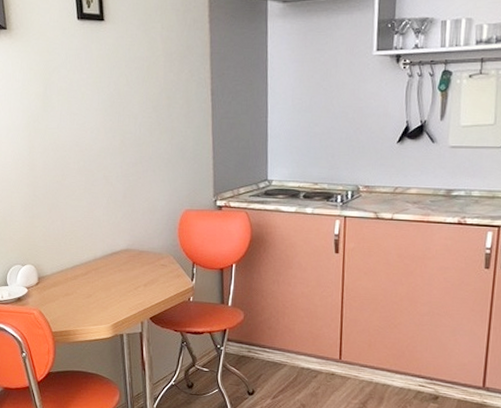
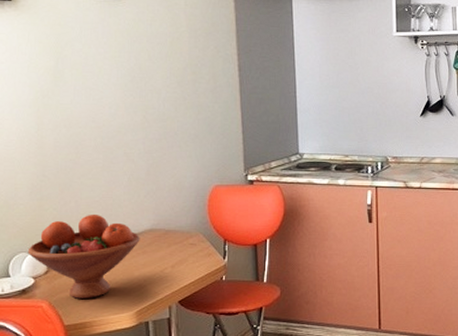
fruit bowl: none [22,232,117,310] -> present [27,213,140,299]

